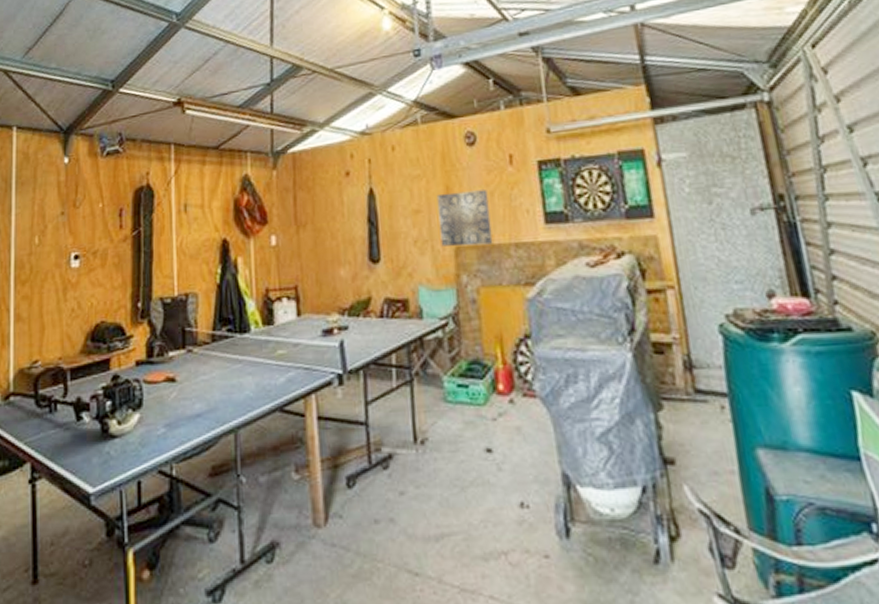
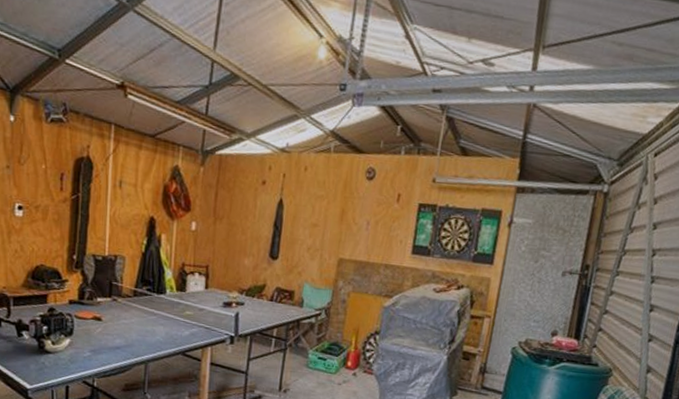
wall art: present [436,190,493,247] -> none [328,214,374,262]

